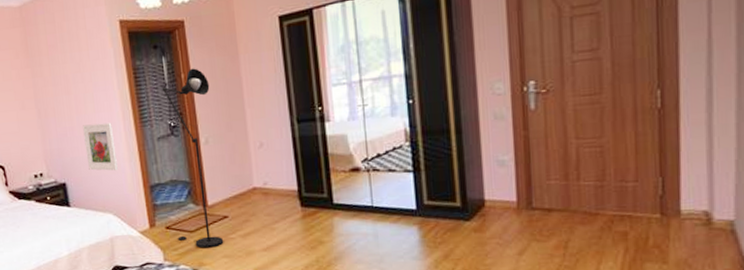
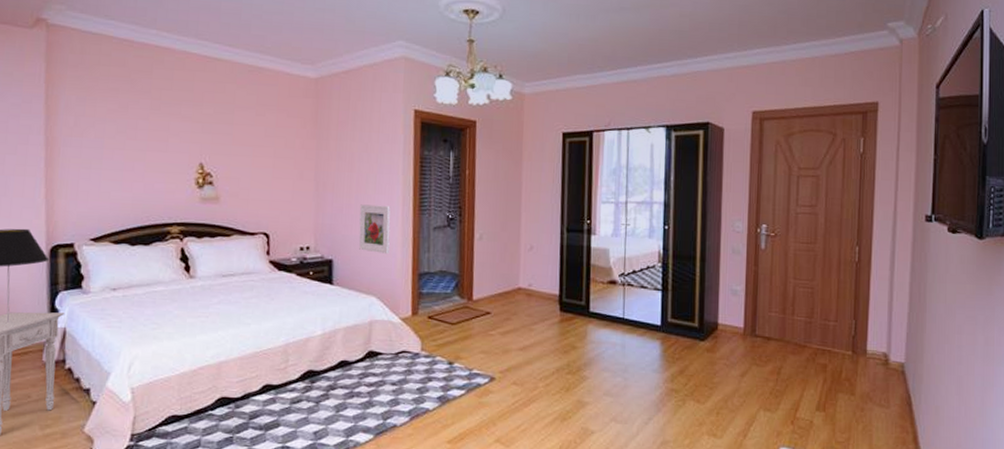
floor lamp: present [161,68,224,248] -> none [437,166,491,342]

